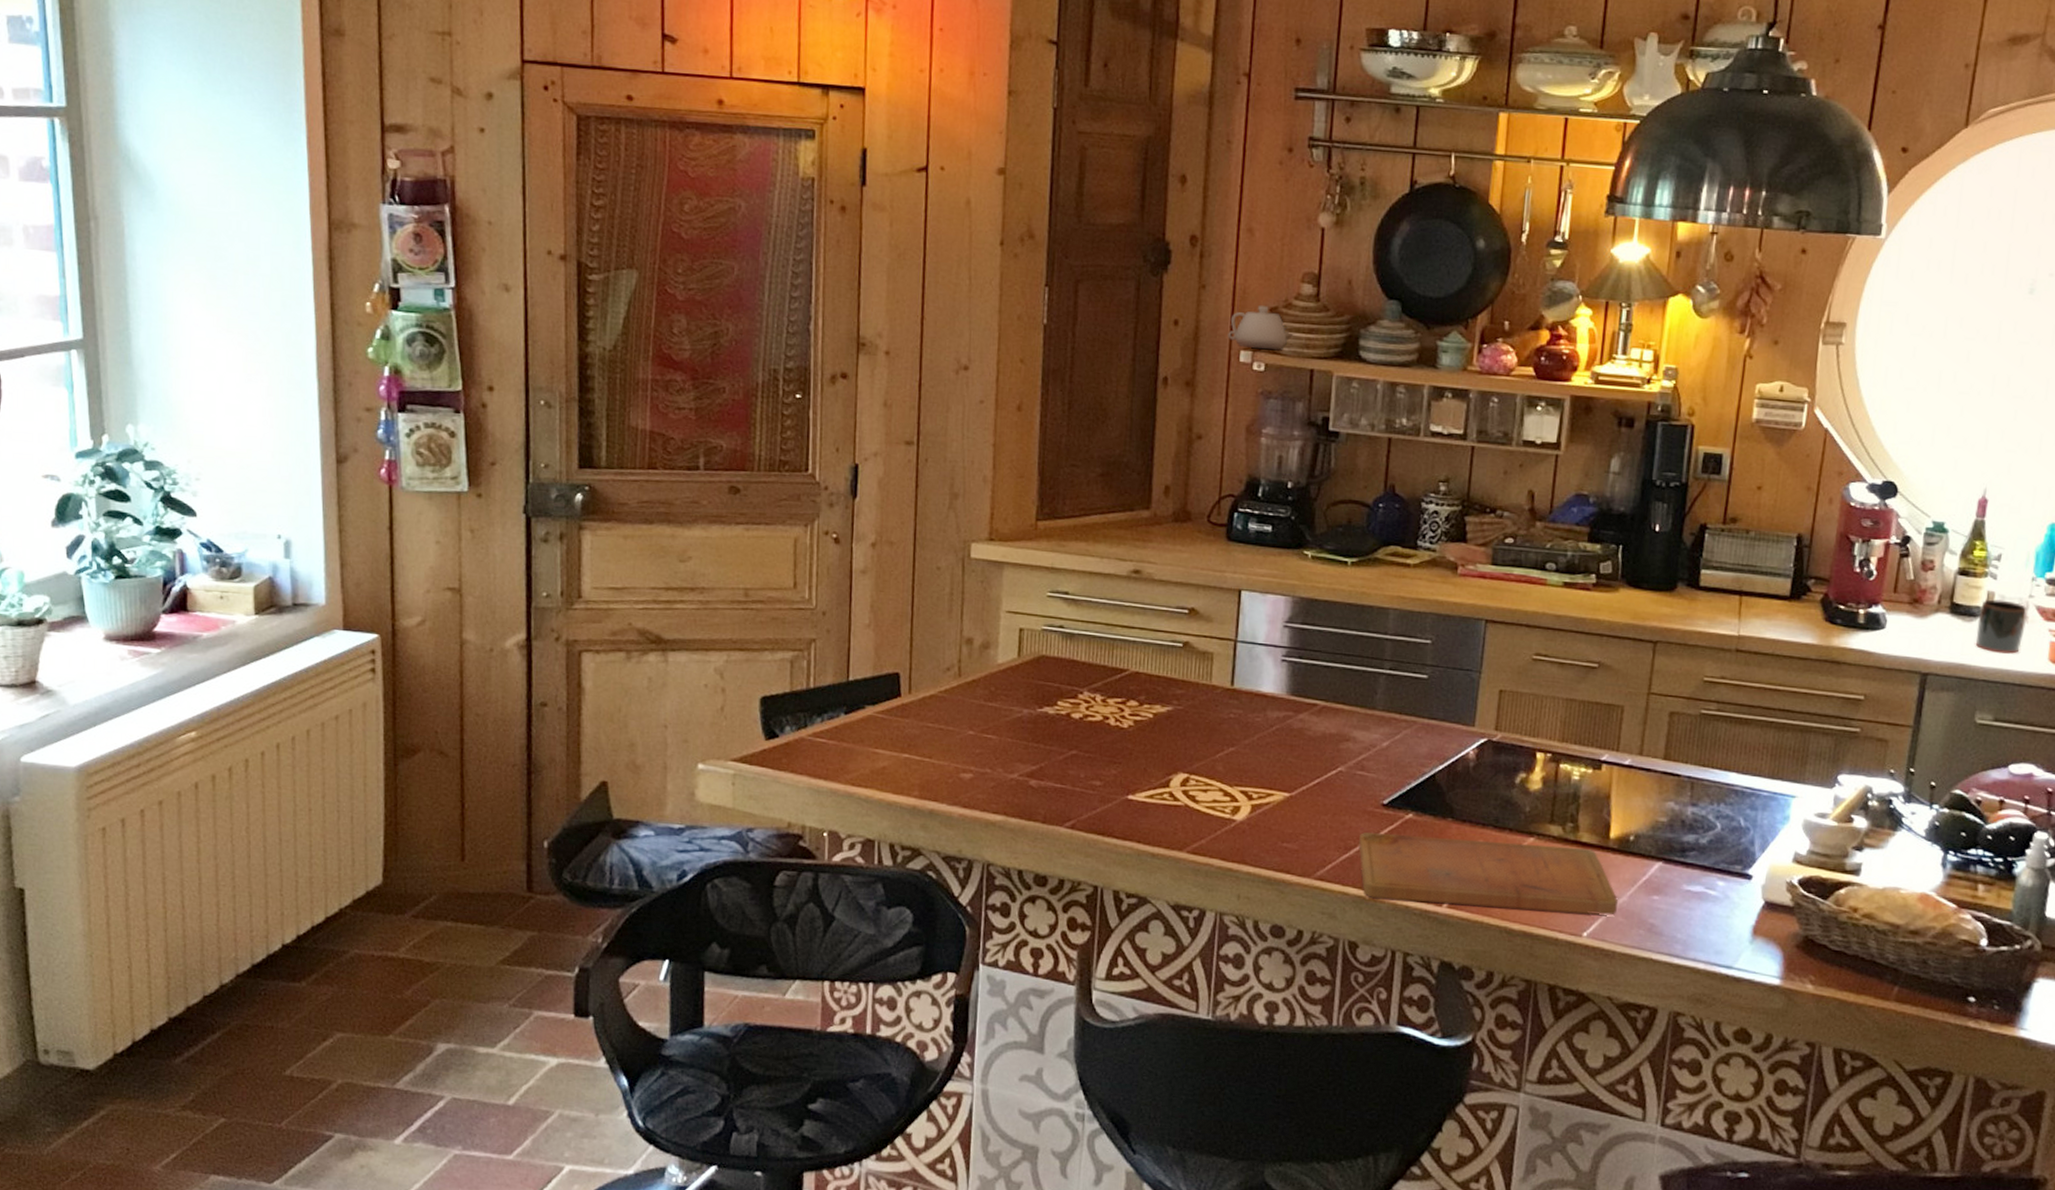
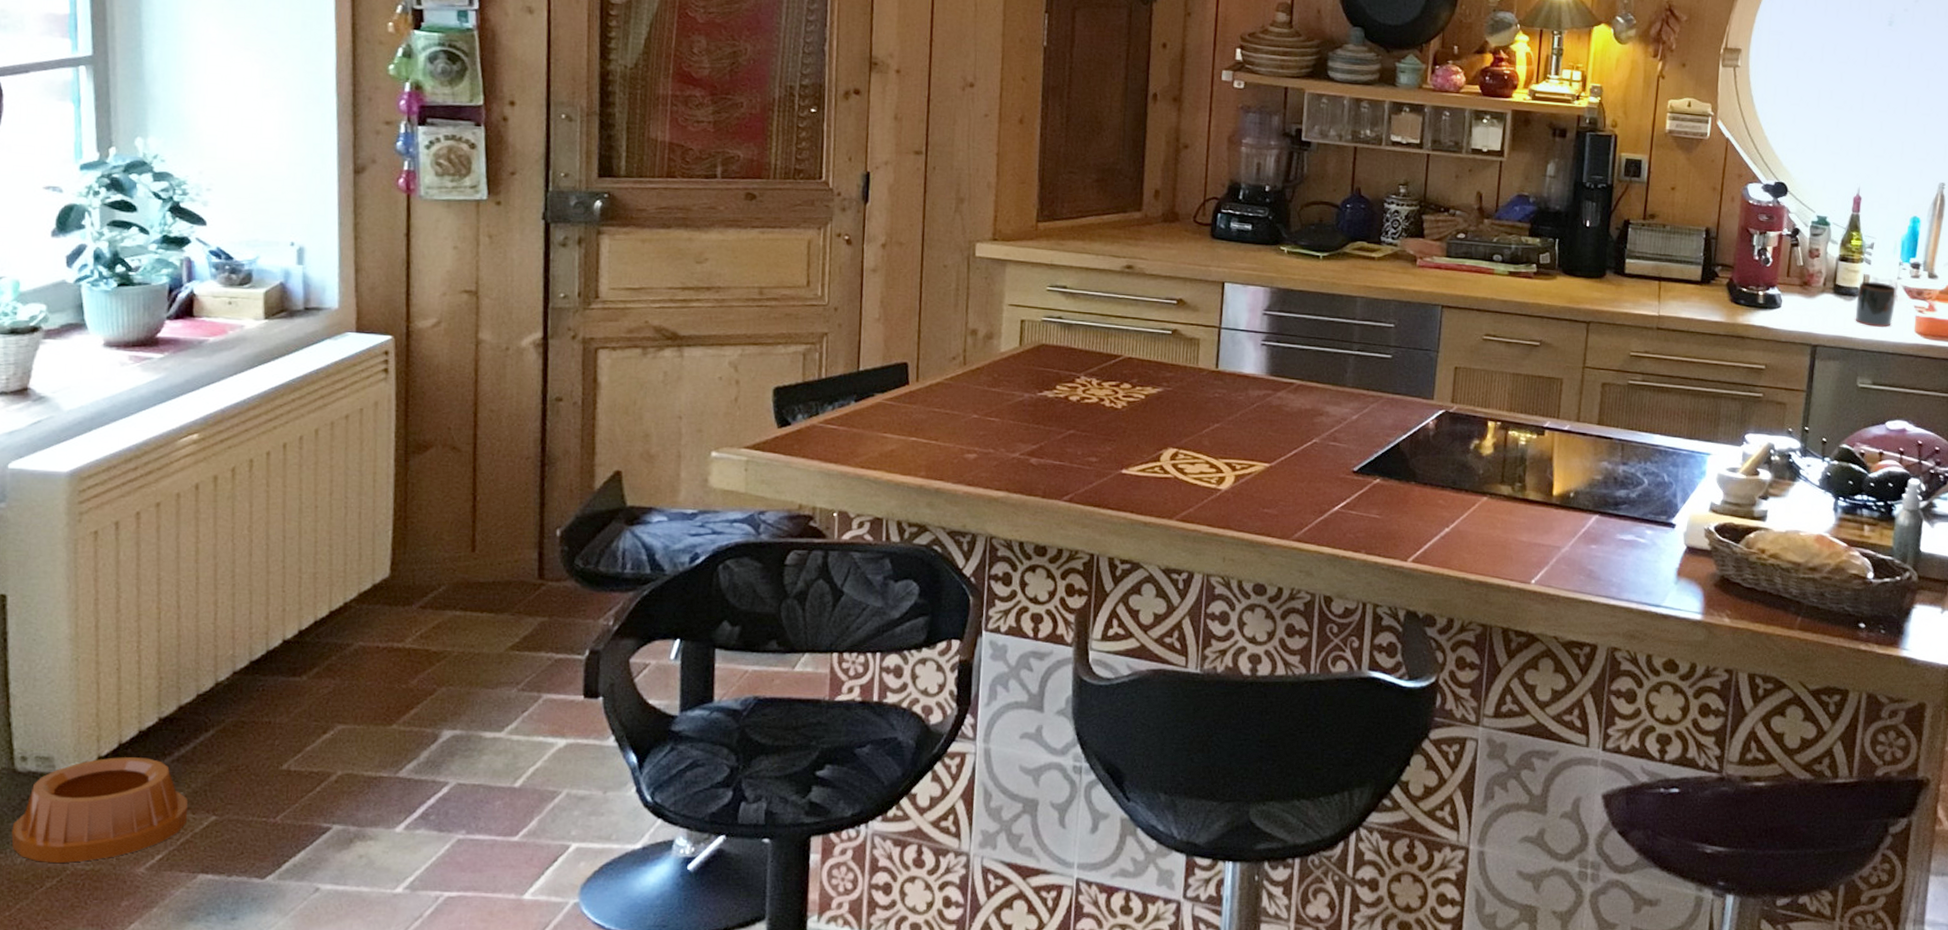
pet bowl: none [38,1054,198,1157] -> present [11,757,188,864]
teapot: present [1228,306,1294,350] -> none [1211,31,1270,70]
cutting board: present [1358,832,1618,916] -> none [1332,496,1561,564]

